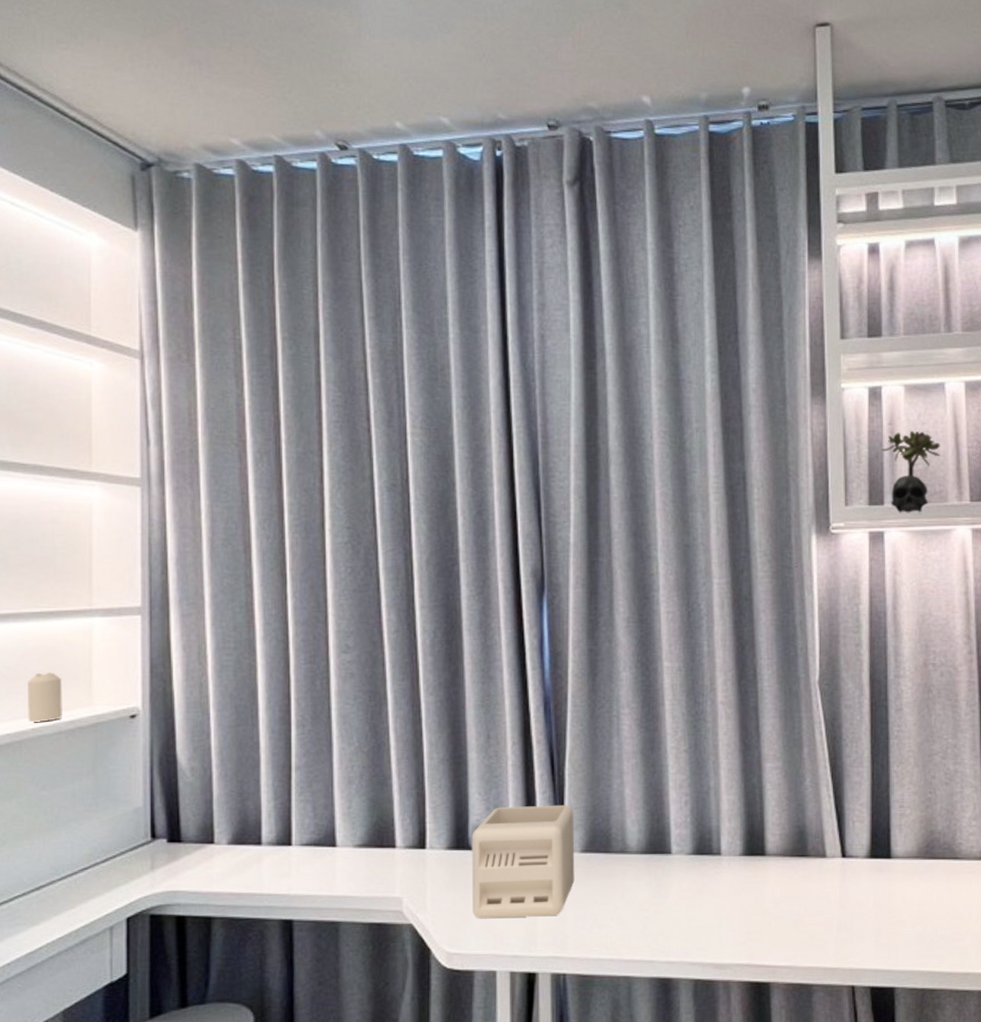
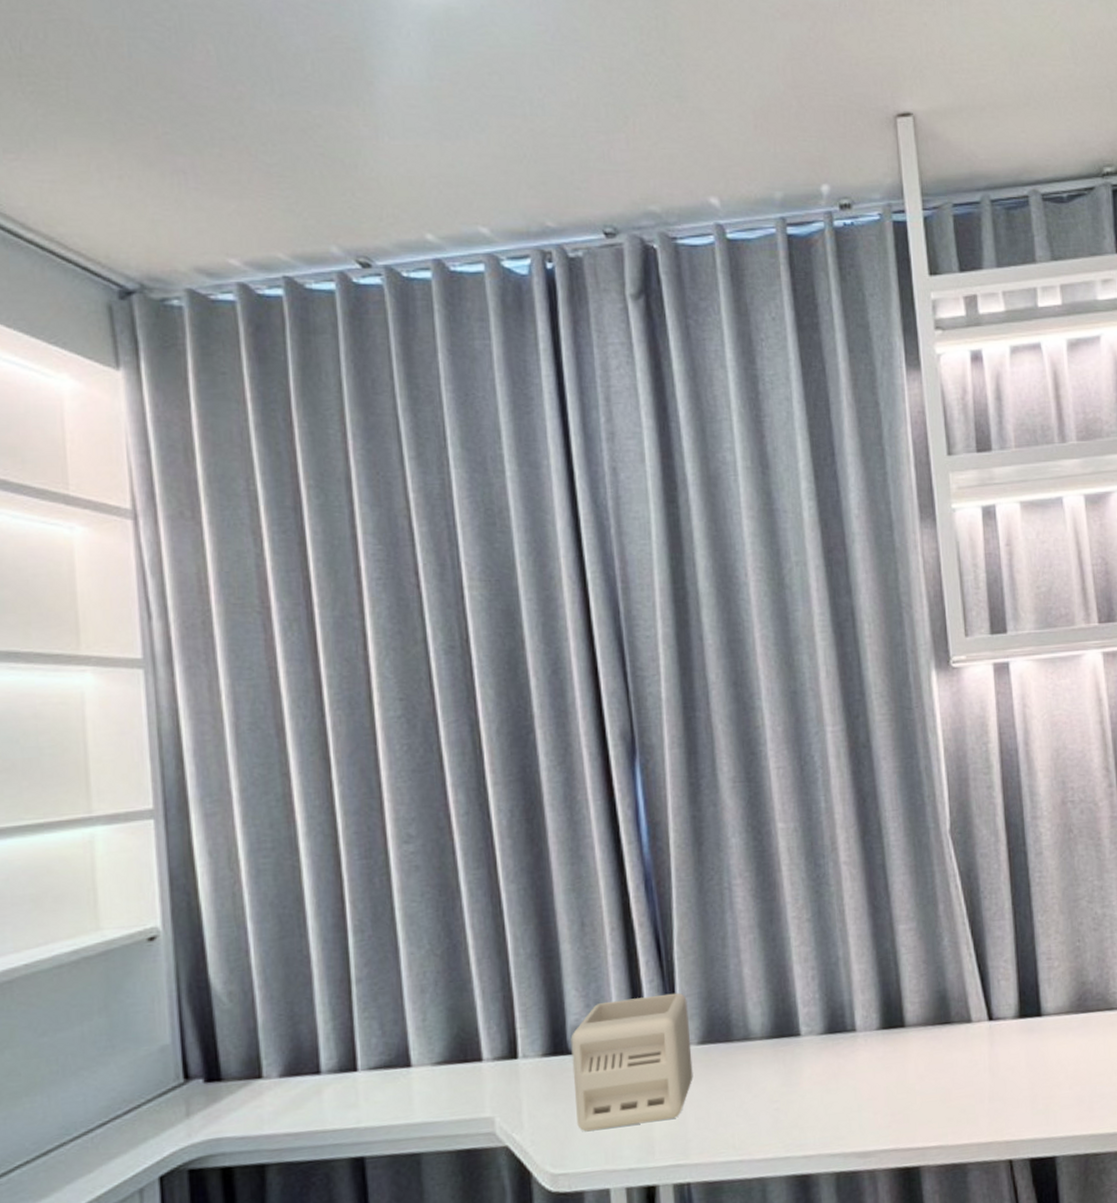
candle: present [28,673,62,722] -> none [16,895,62,957]
succulent plant: present [882,430,940,513] -> none [1000,550,1064,641]

